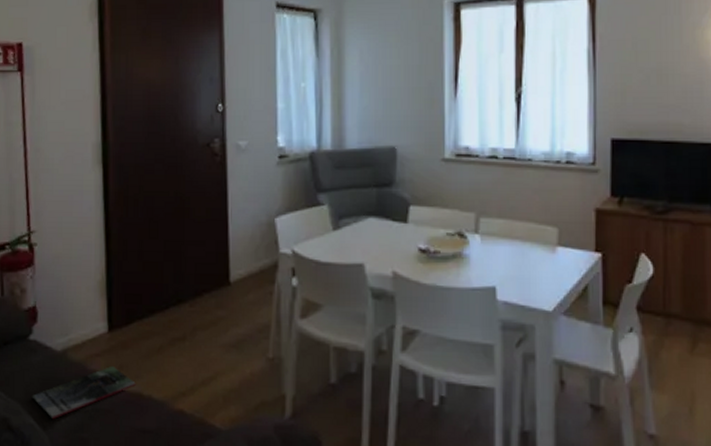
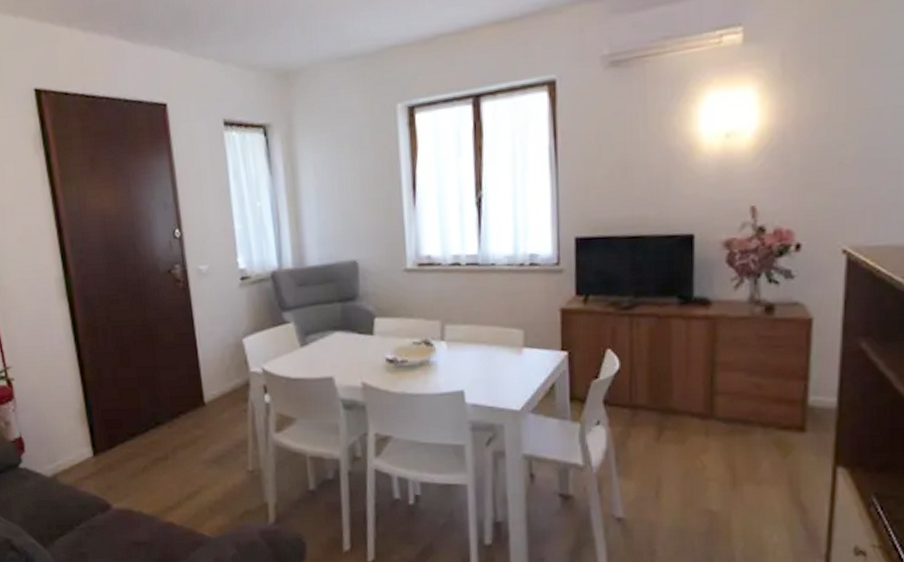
magazine: present [32,365,136,420] -> none [29,486,126,538]

